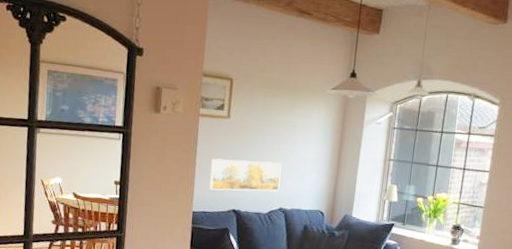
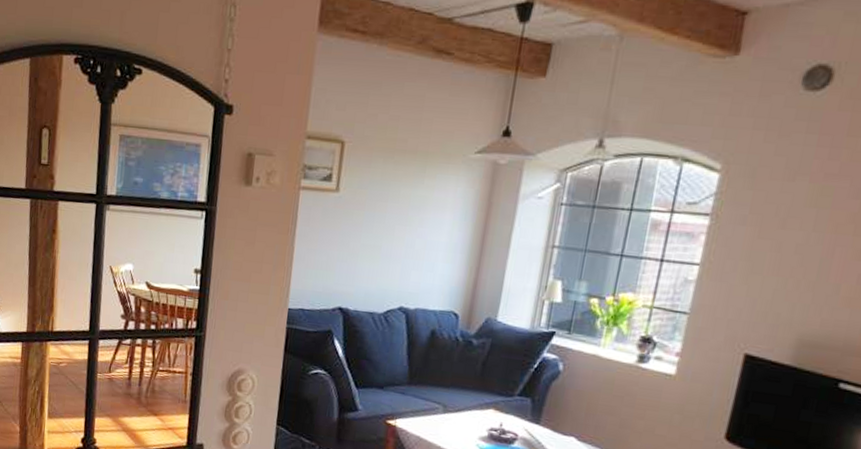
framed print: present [208,158,282,192] -> none [309,242,405,286]

